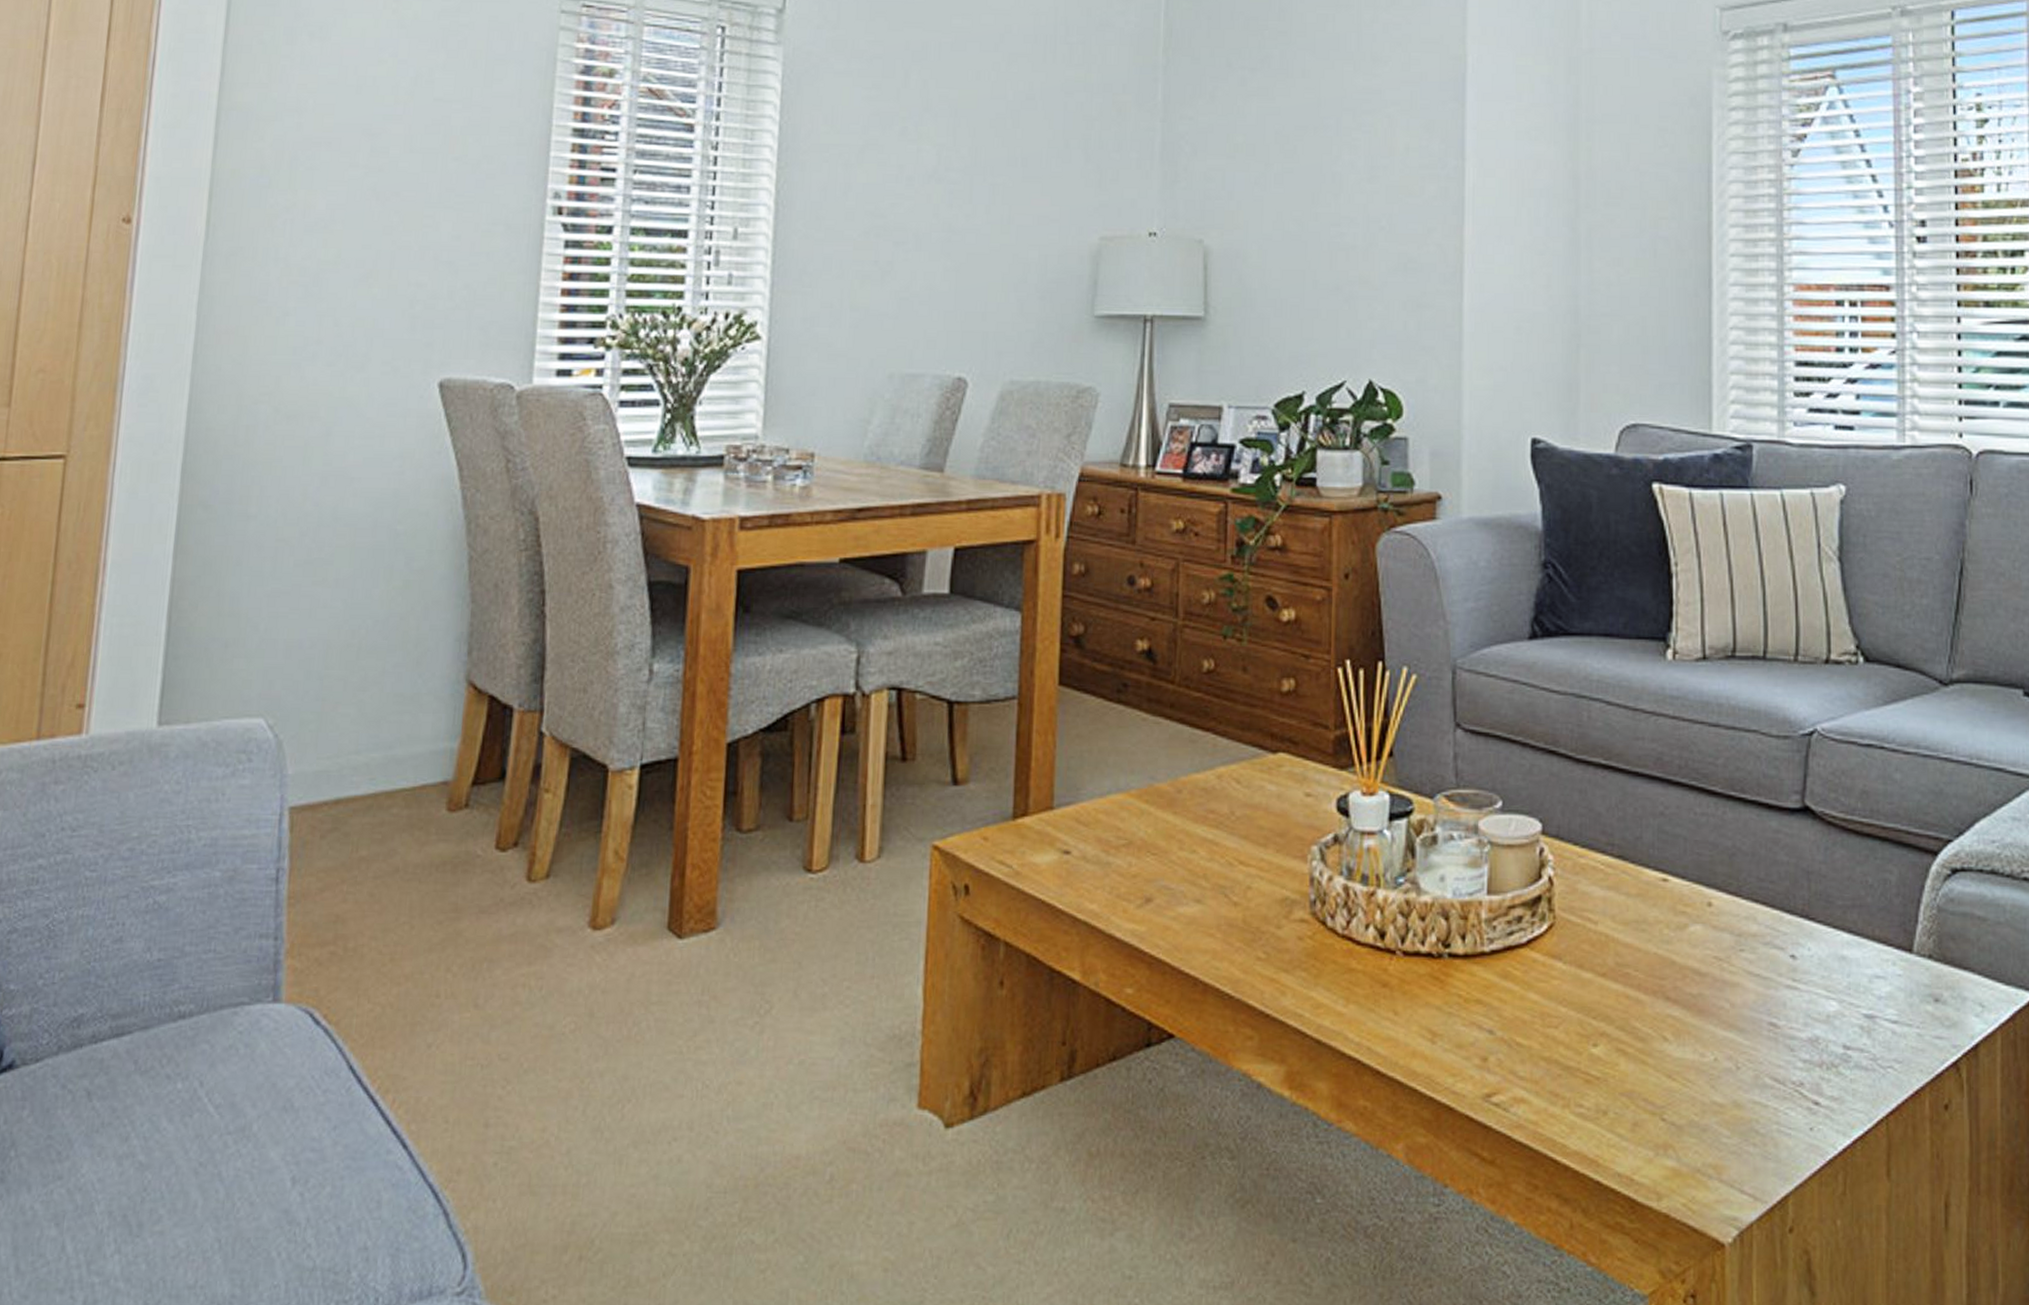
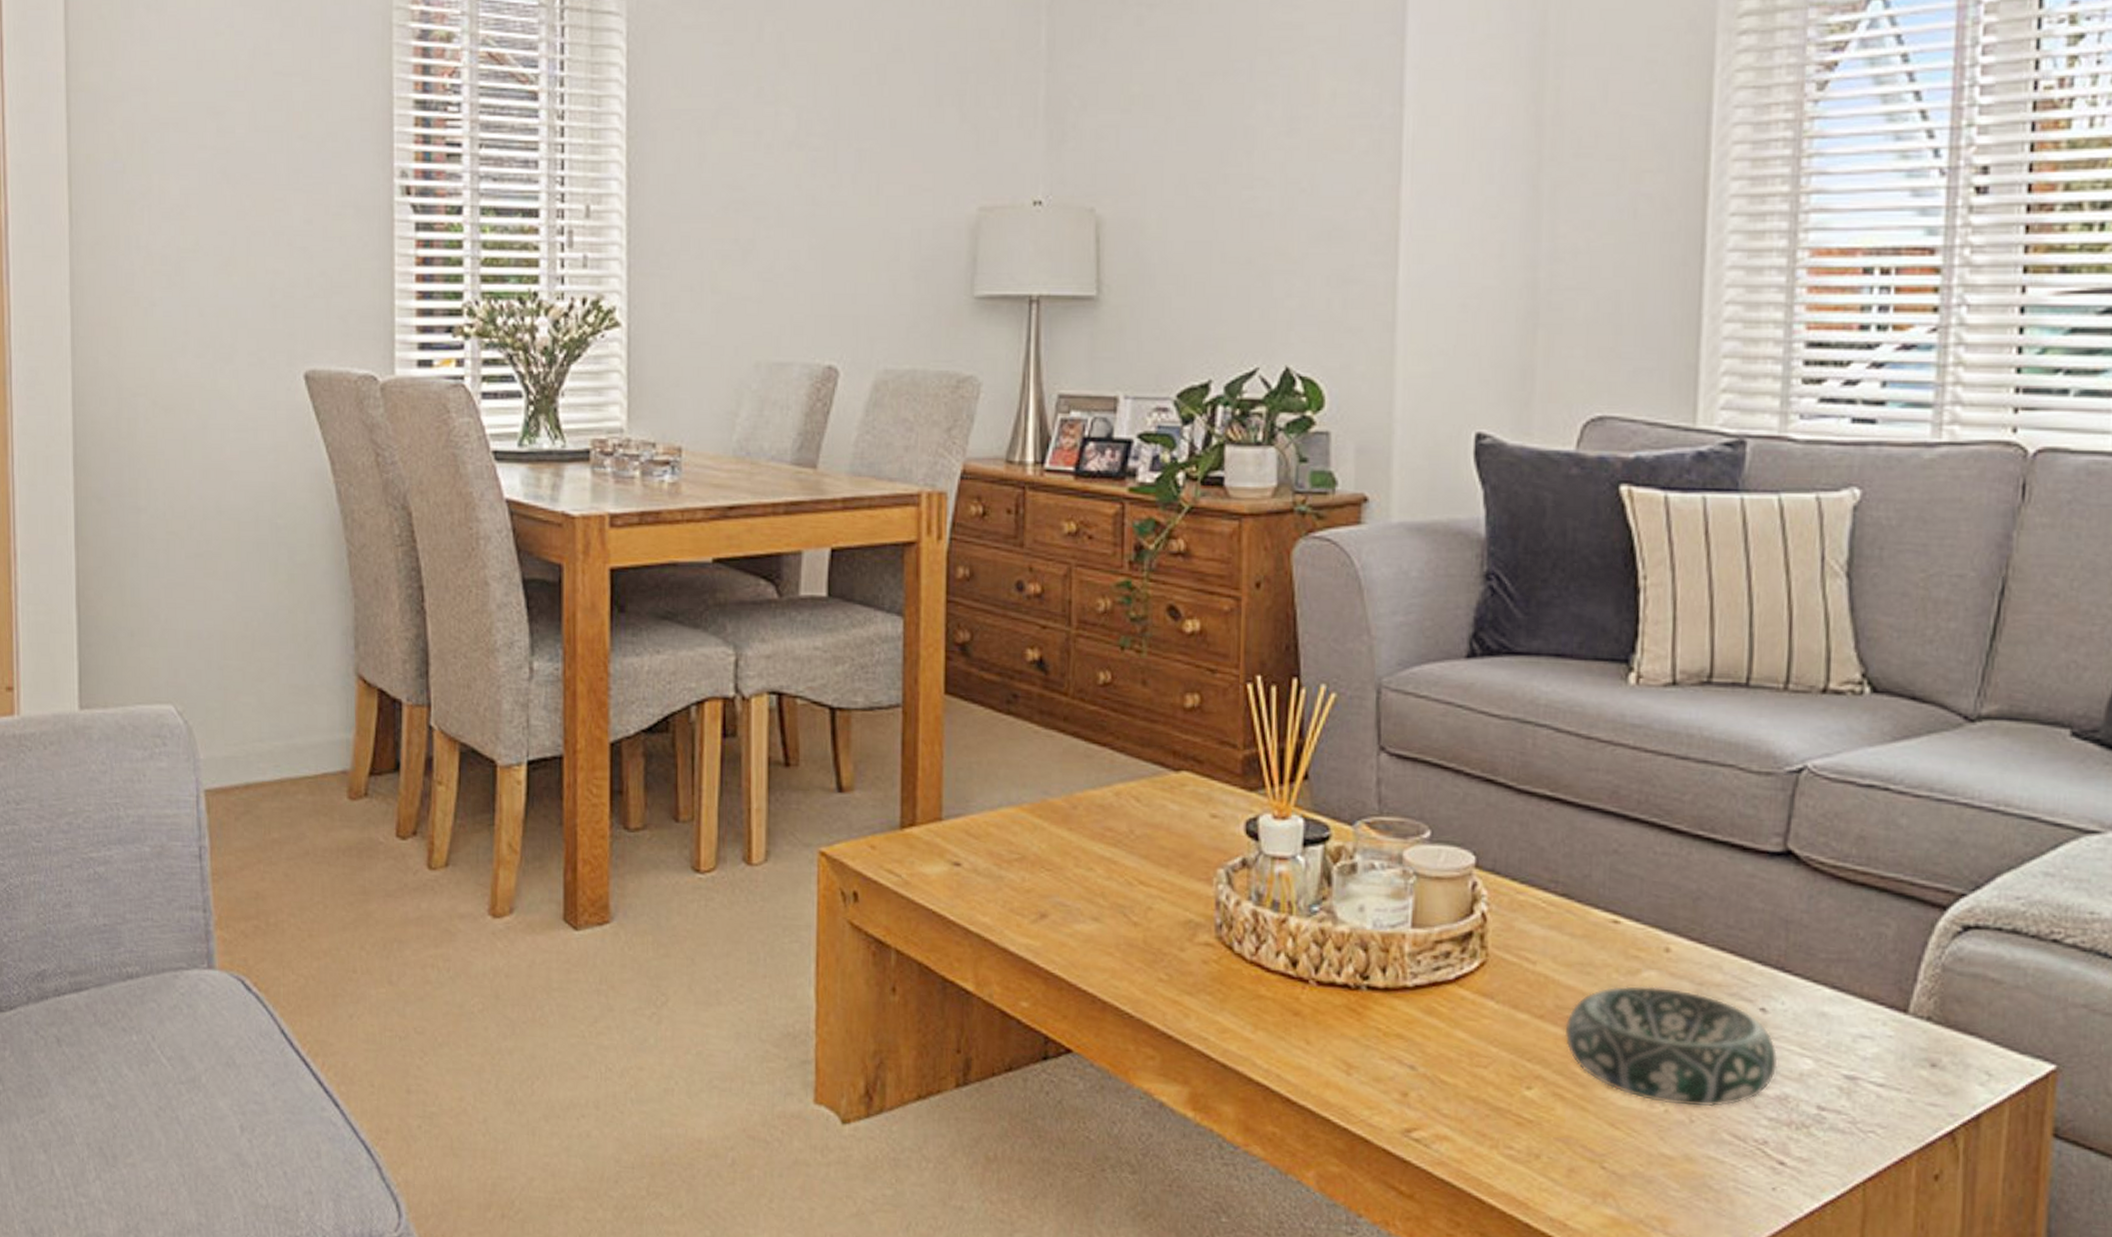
decorative bowl: none [1625,939,1808,1053] -> present [1564,985,1778,1107]

